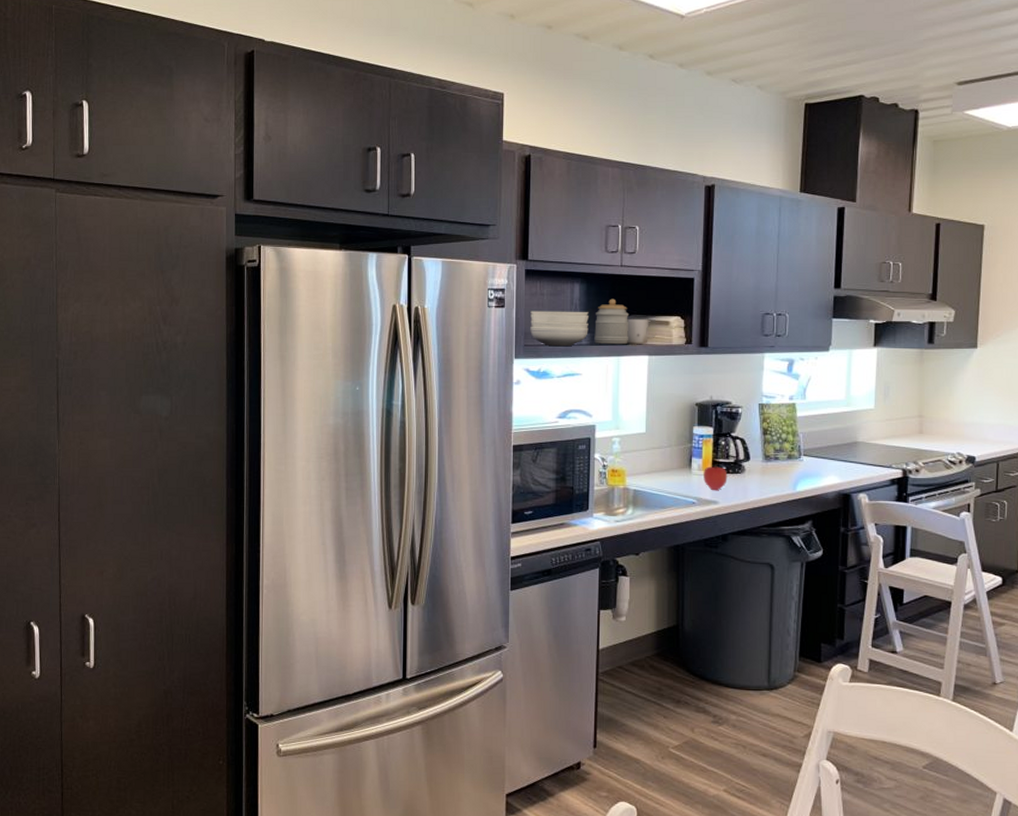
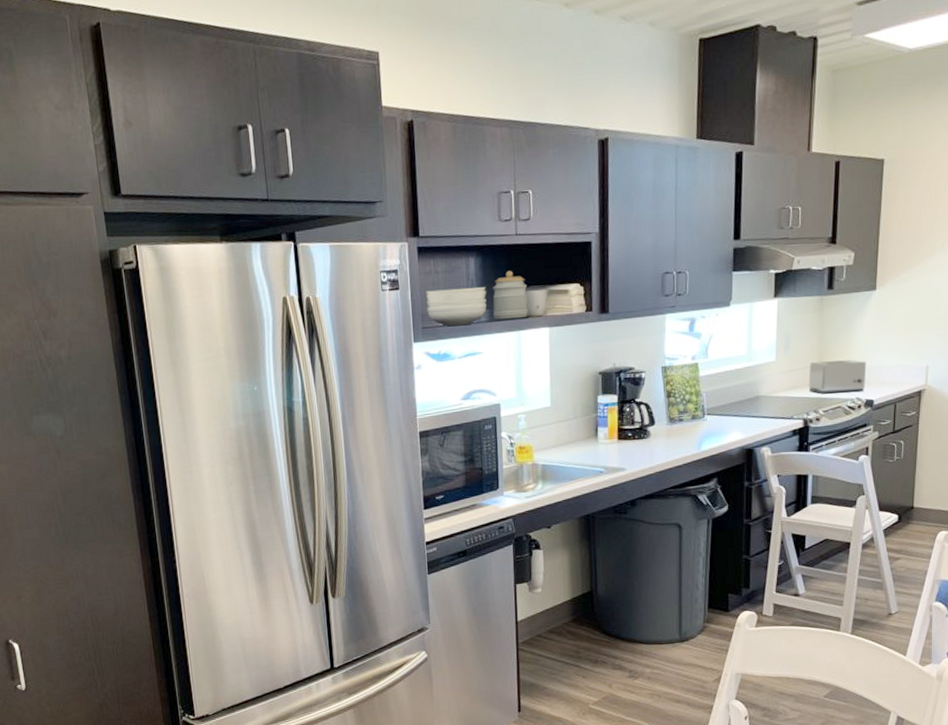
fruit: present [704,464,728,490] -> none [610,431,634,457]
toaster: none [908,412,968,448] -> present [808,359,867,394]

